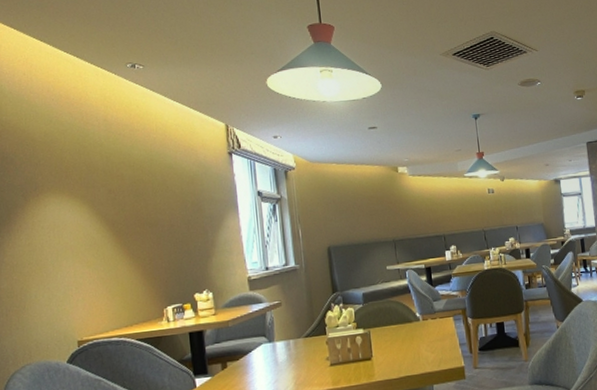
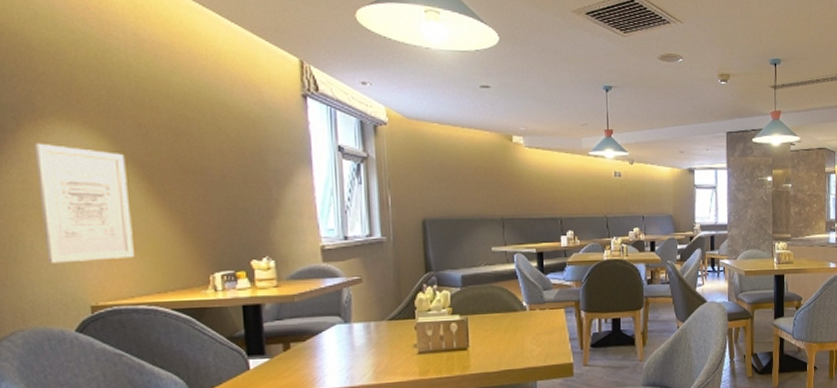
wall art: none [36,213,108,309] -> present [33,142,134,264]

